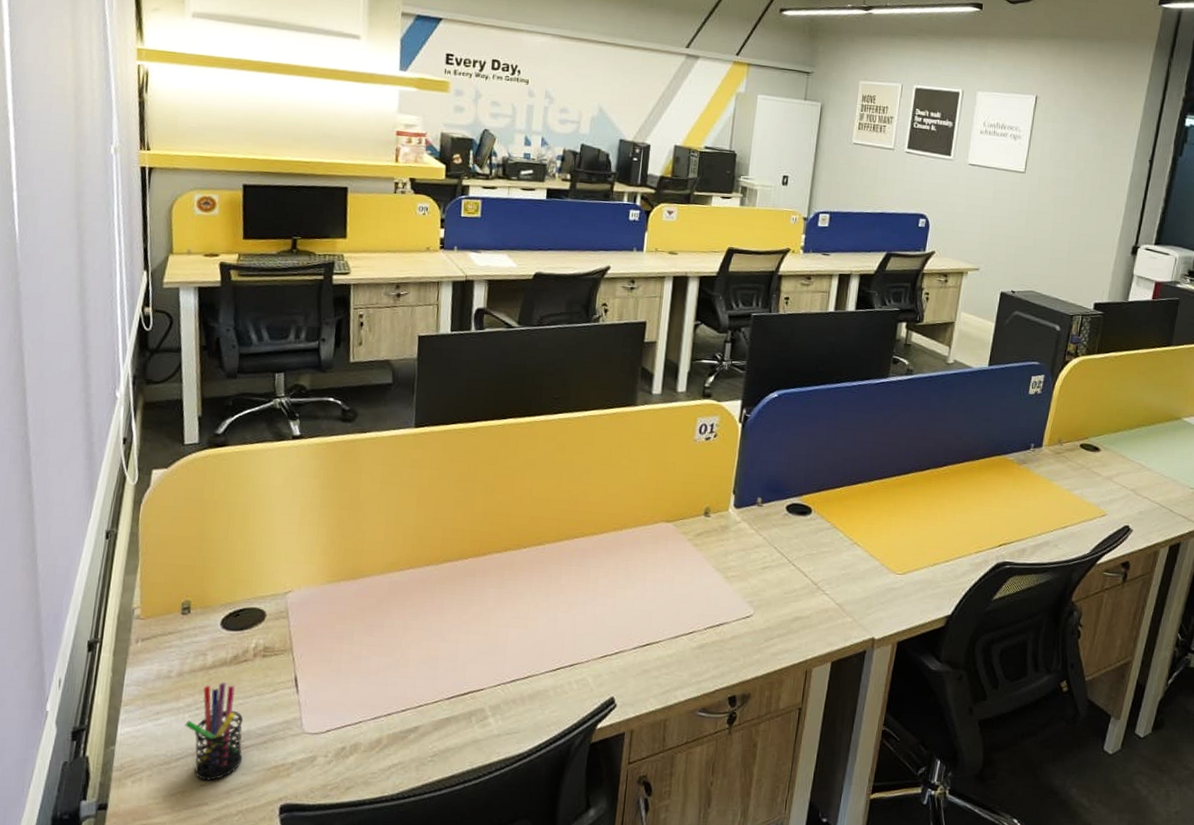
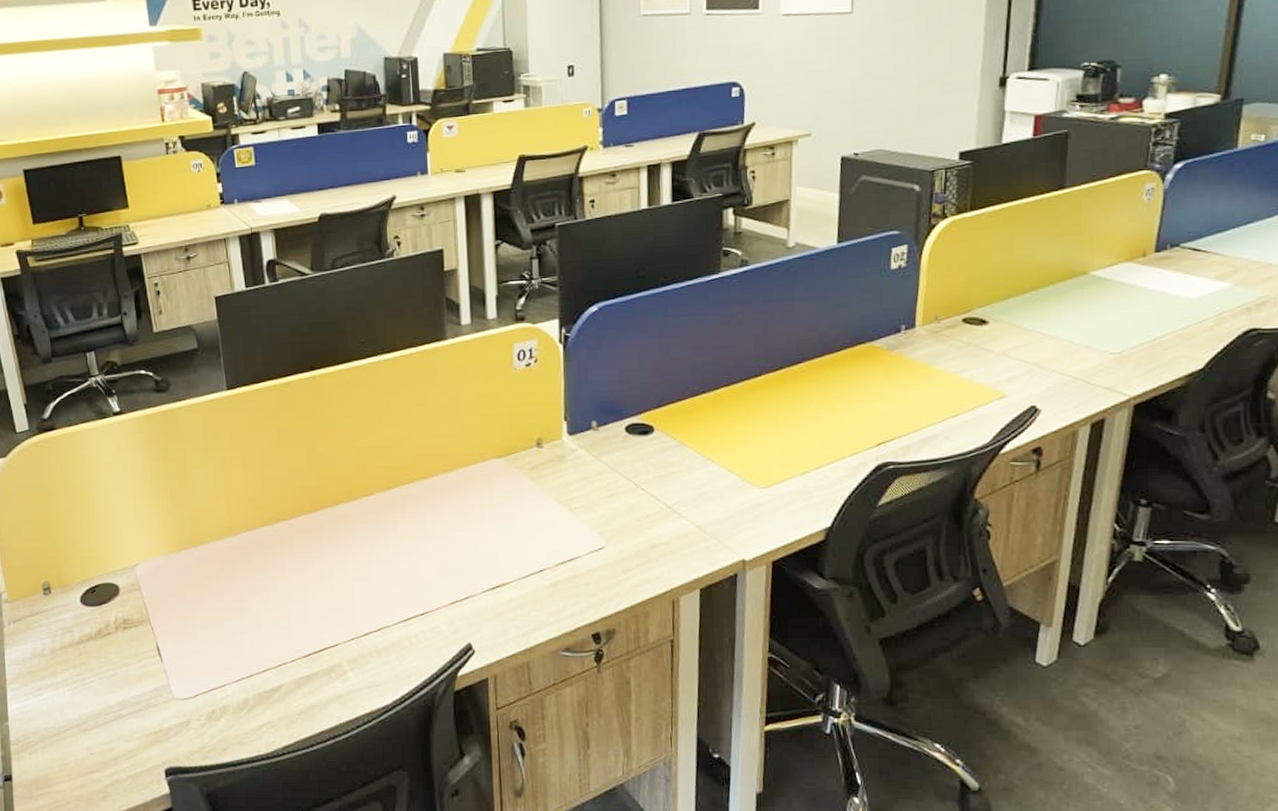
pen holder: present [185,683,244,781] -> none [65,657,123,749]

